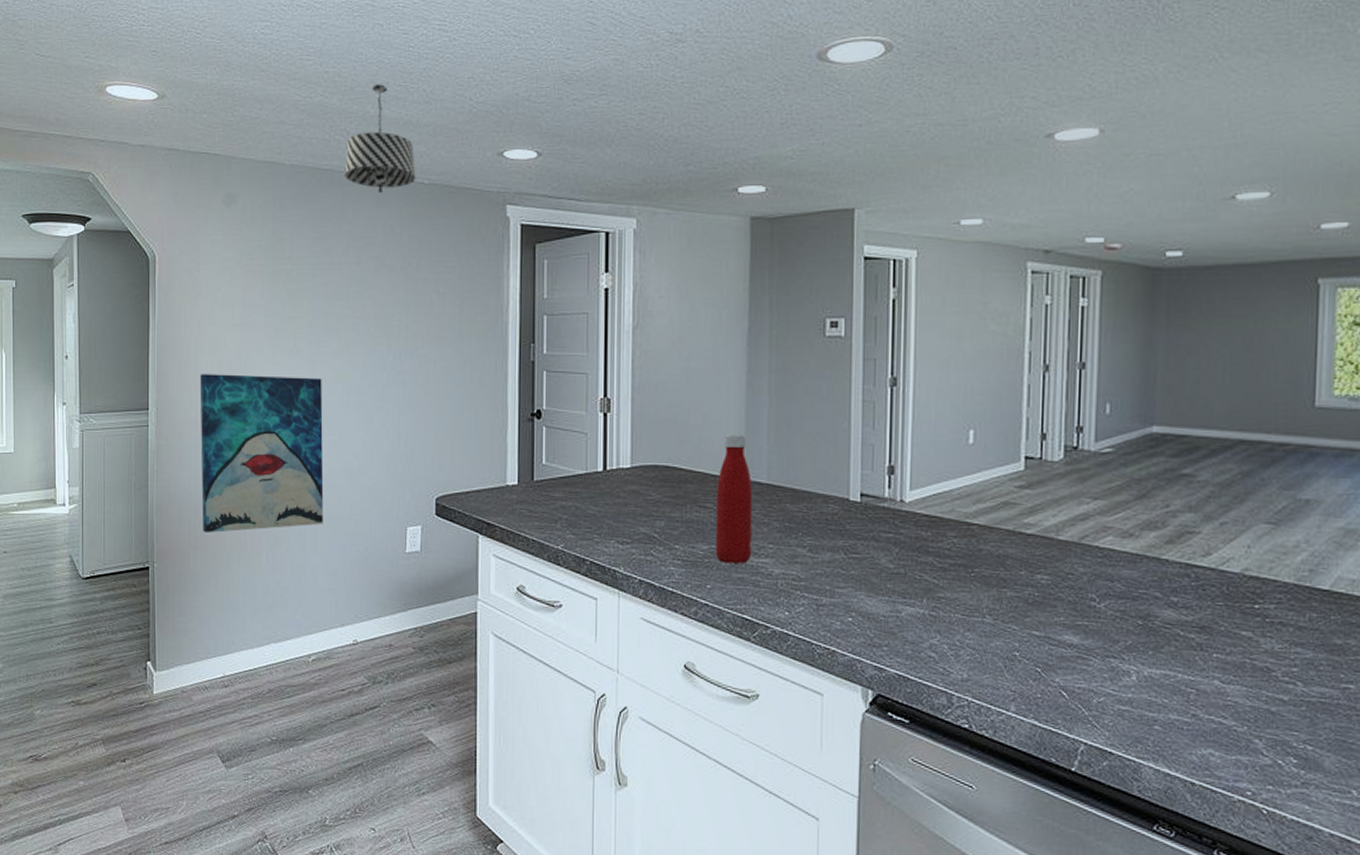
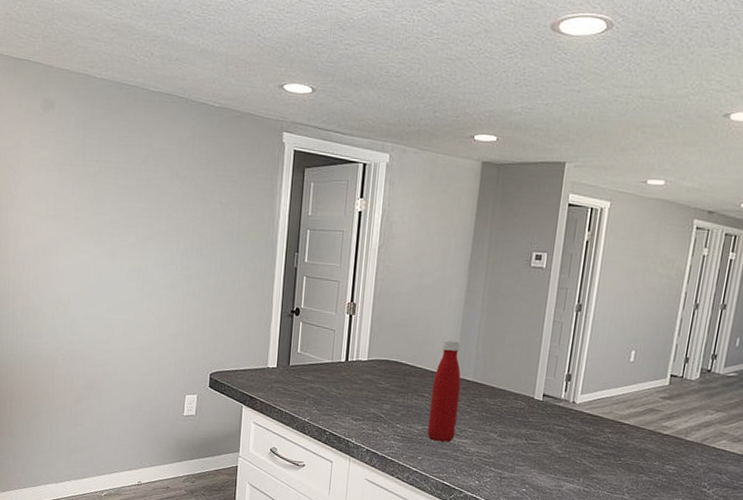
wall art: present [200,374,324,533] -> none [17,255,121,389]
pendant light: present [344,84,416,194] -> none [147,12,209,112]

